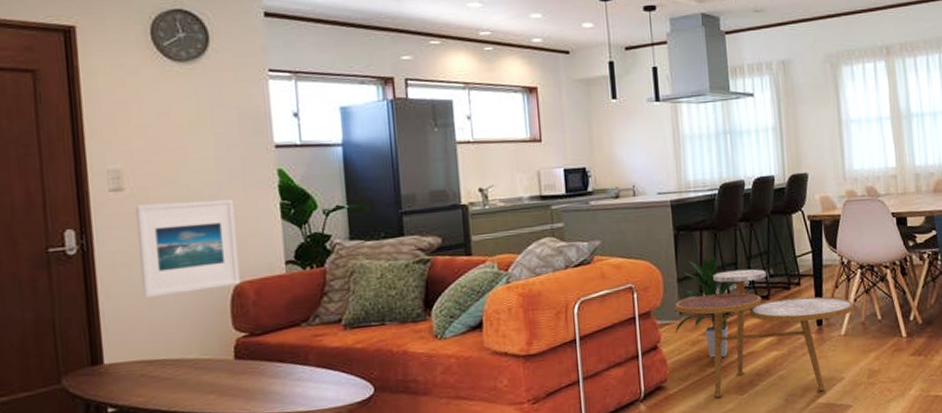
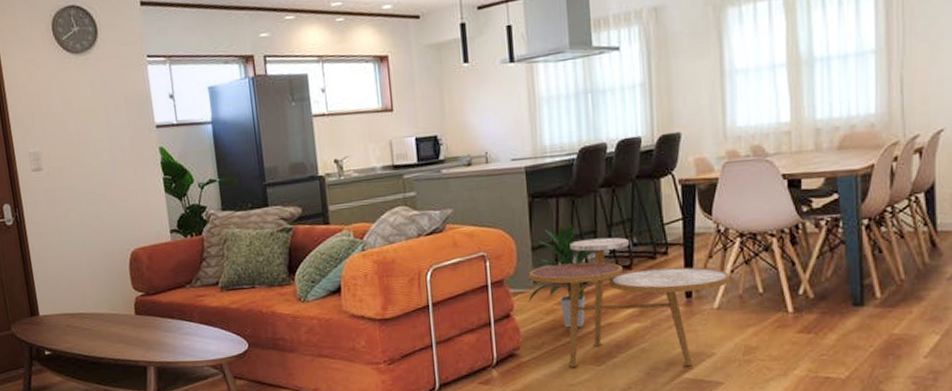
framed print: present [136,198,241,299] -> none [52,175,136,262]

